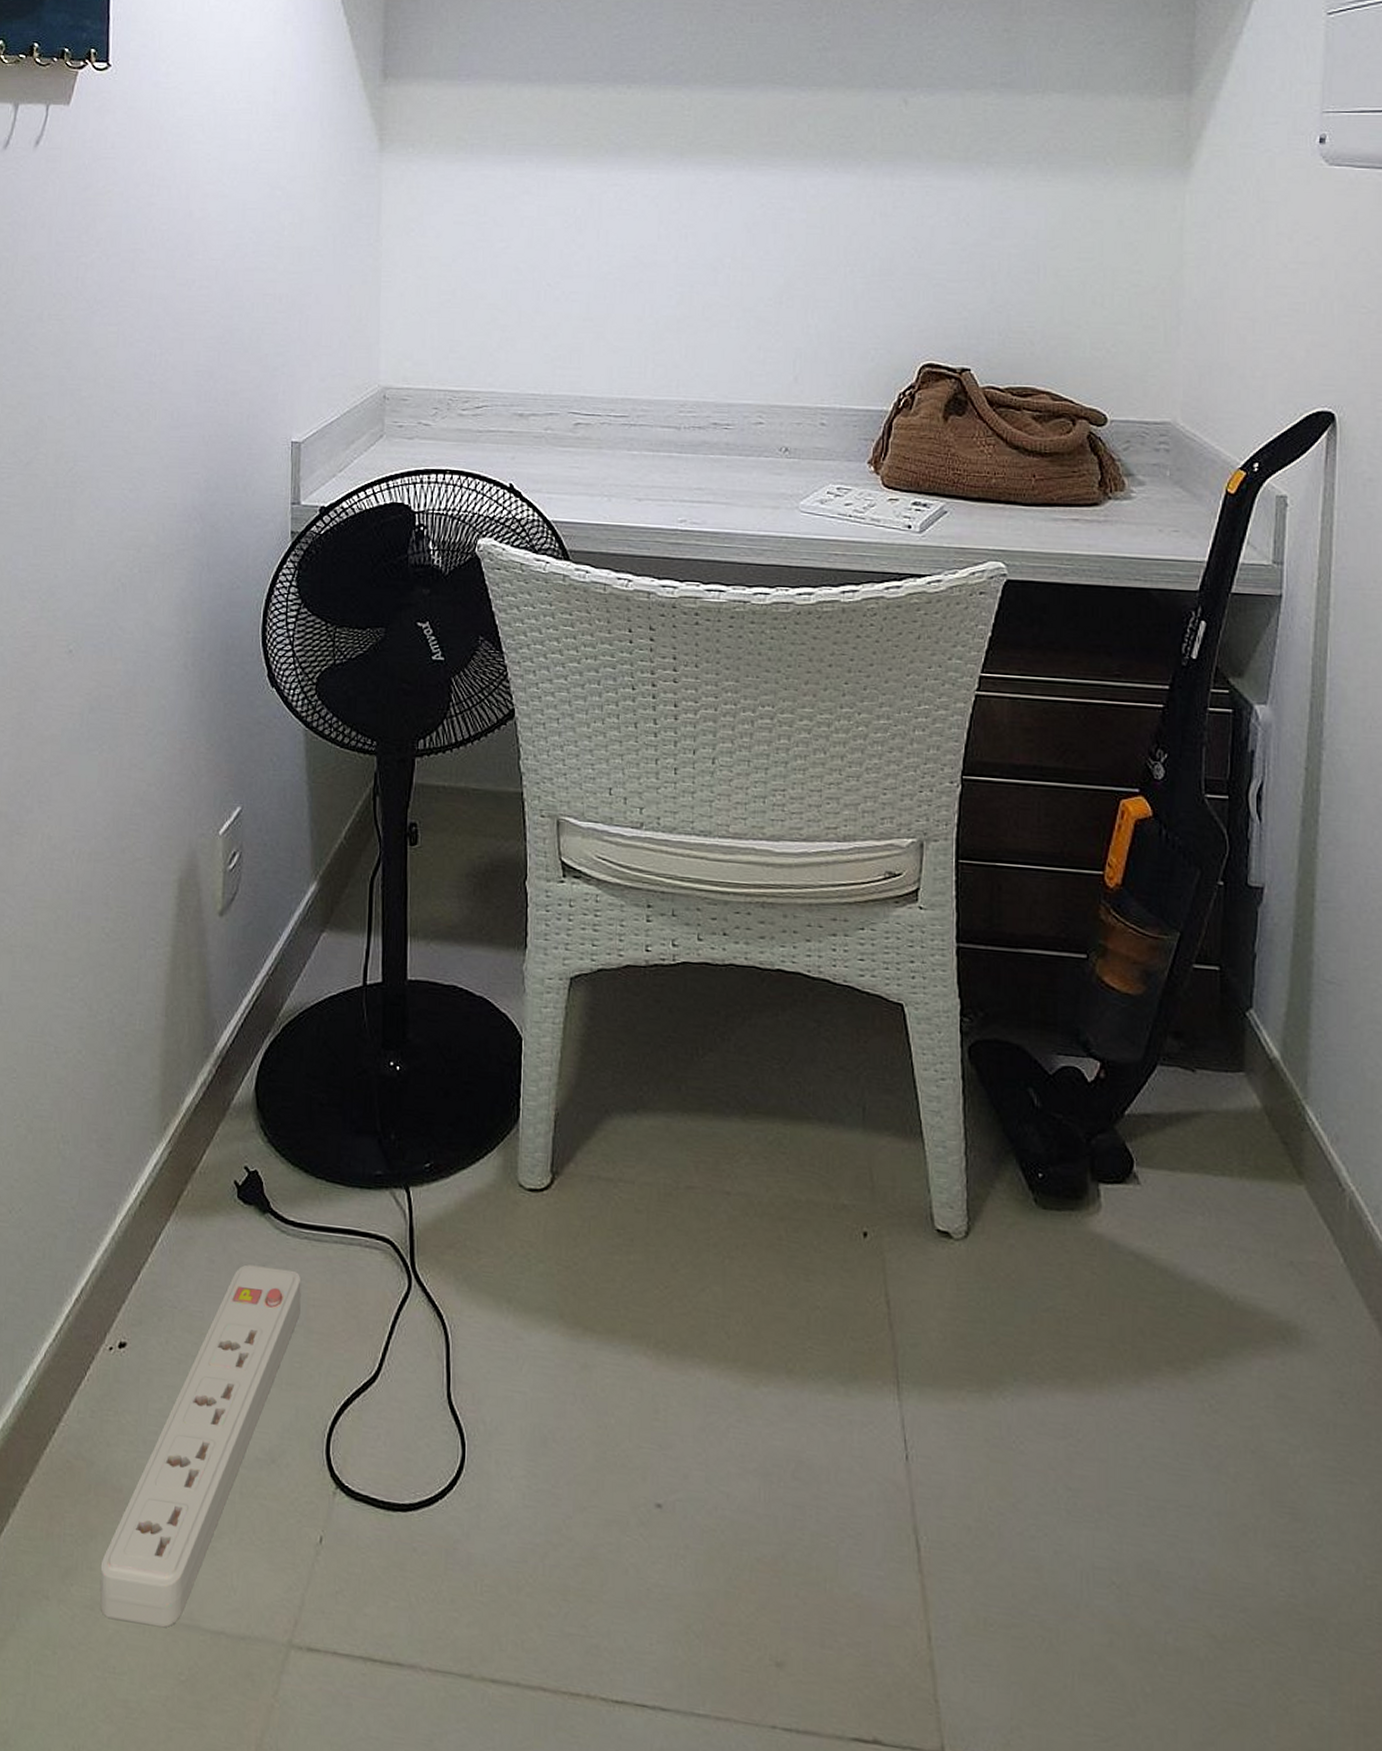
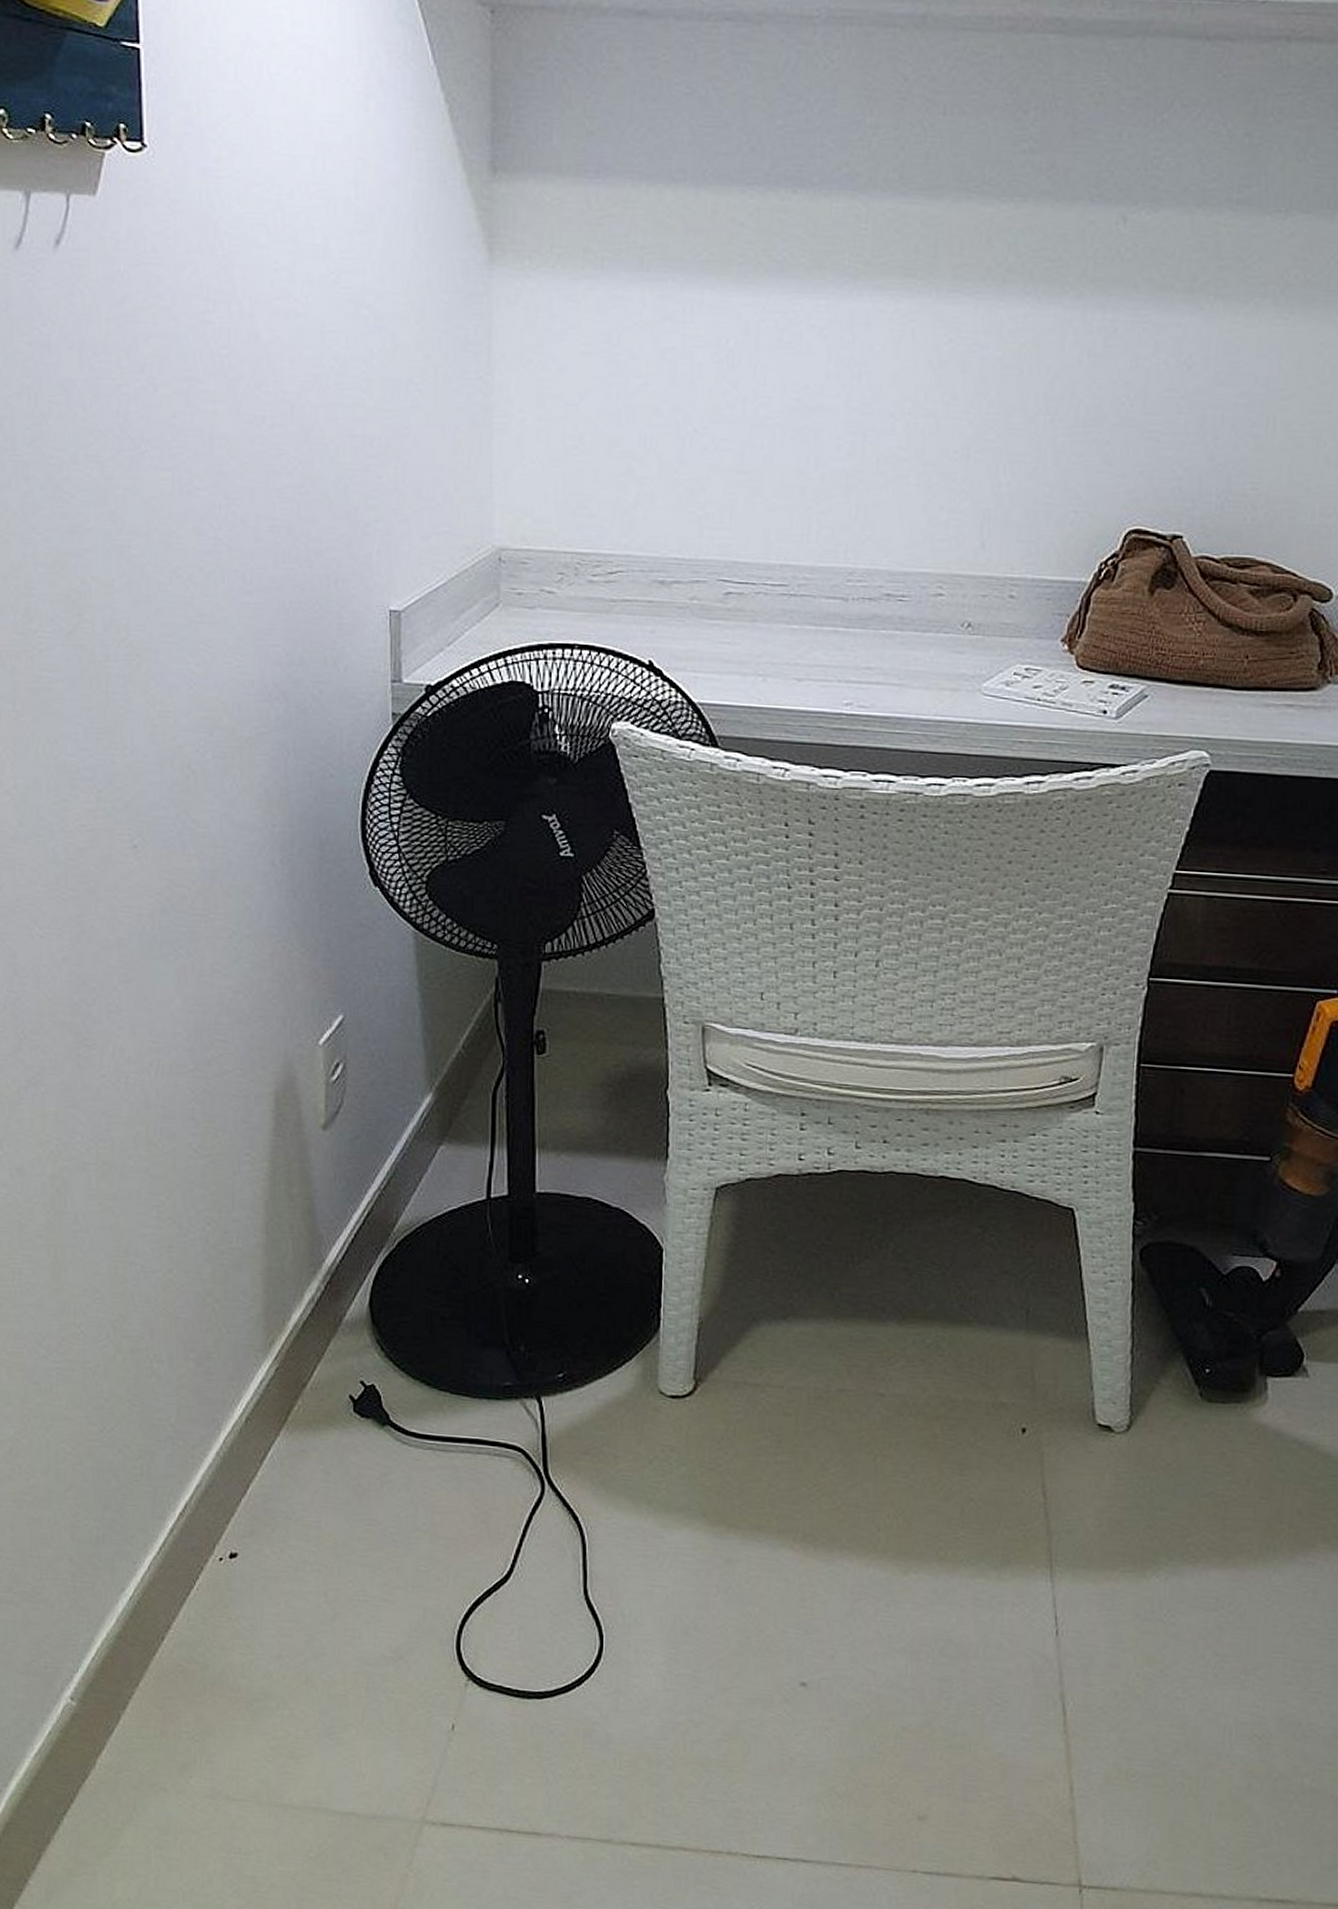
power strip: present [100,1264,302,1628] -> none [220,1475,426,1812]

